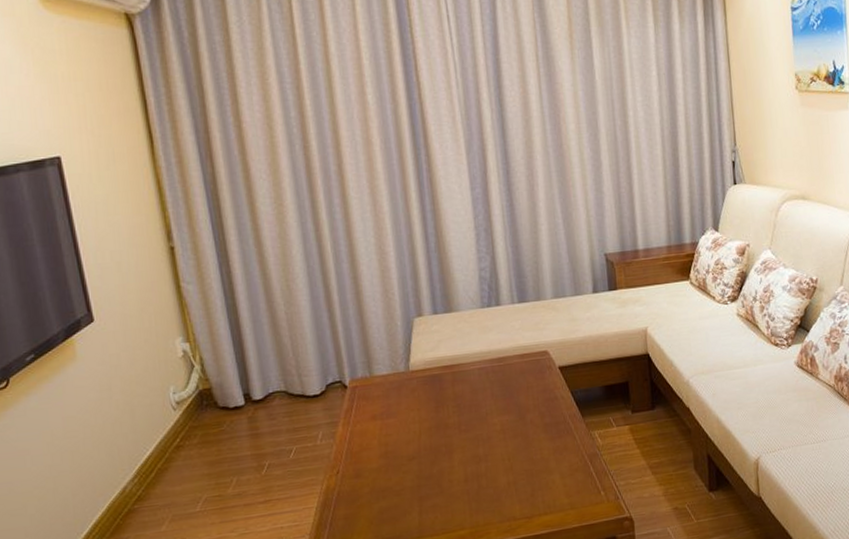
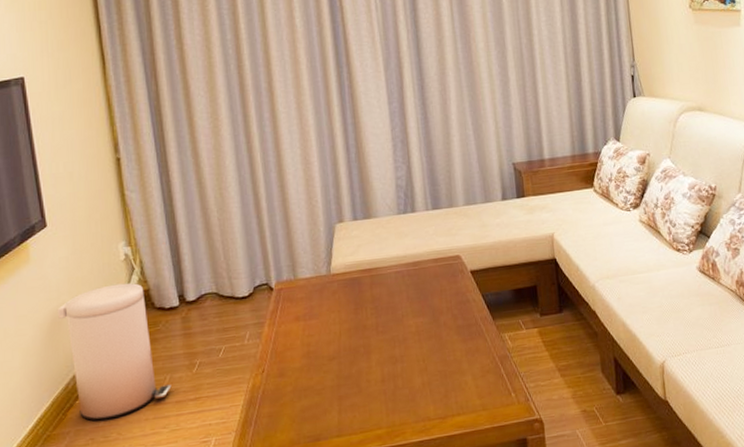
pedal bin: none [109,381,239,527] -> present [57,282,172,422]

